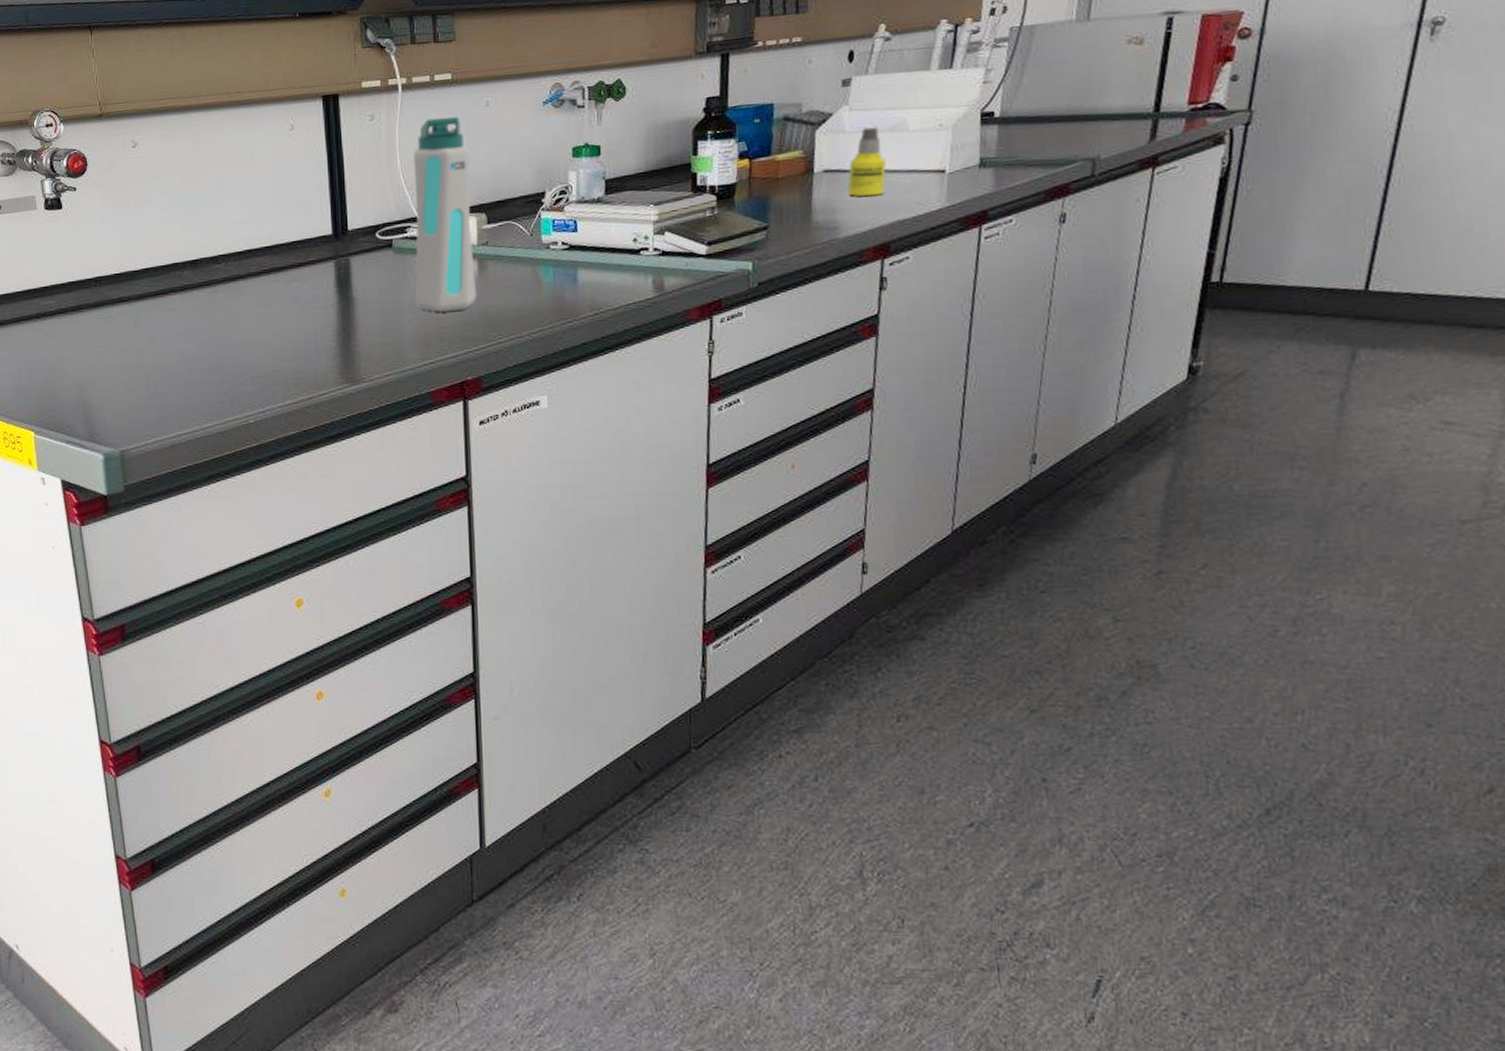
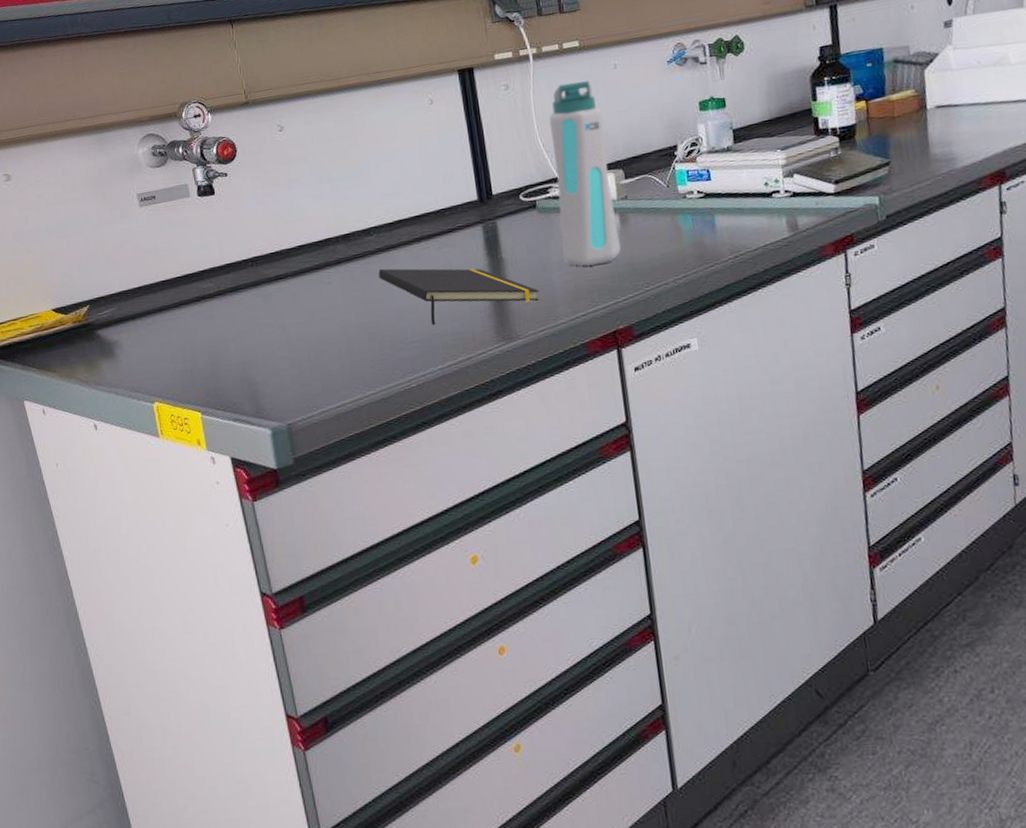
notepad: none [224,298,388,362] -> present [378,268,540,326]
bottle: present [848,127,886,197] -> none [959,63,994,129]

